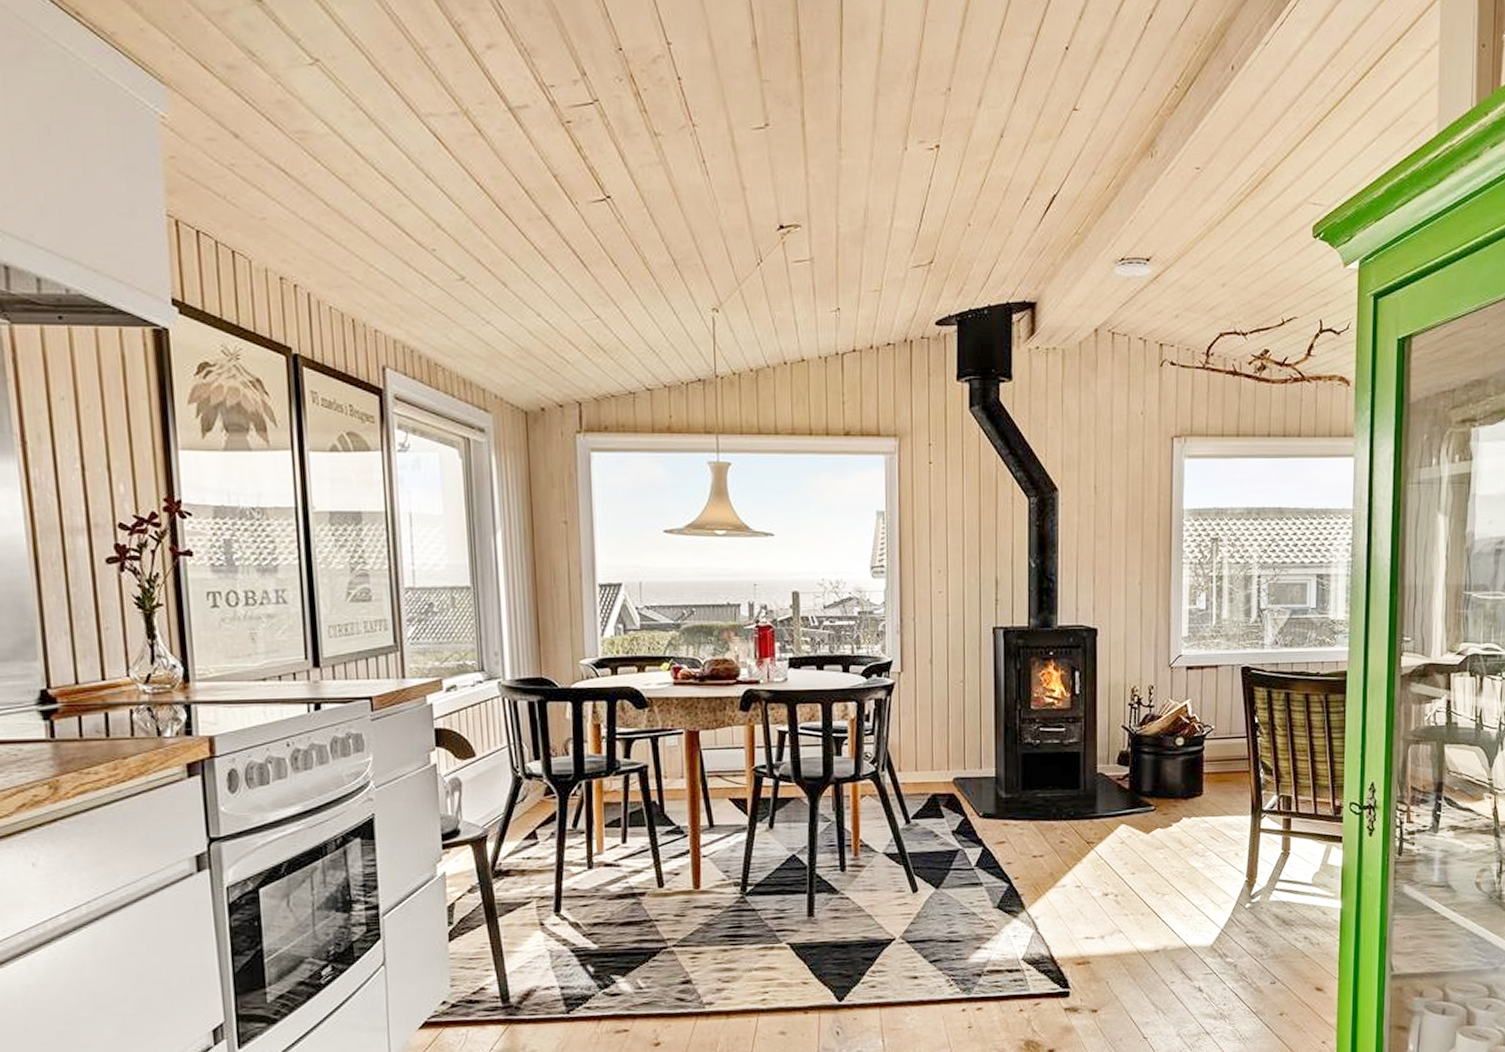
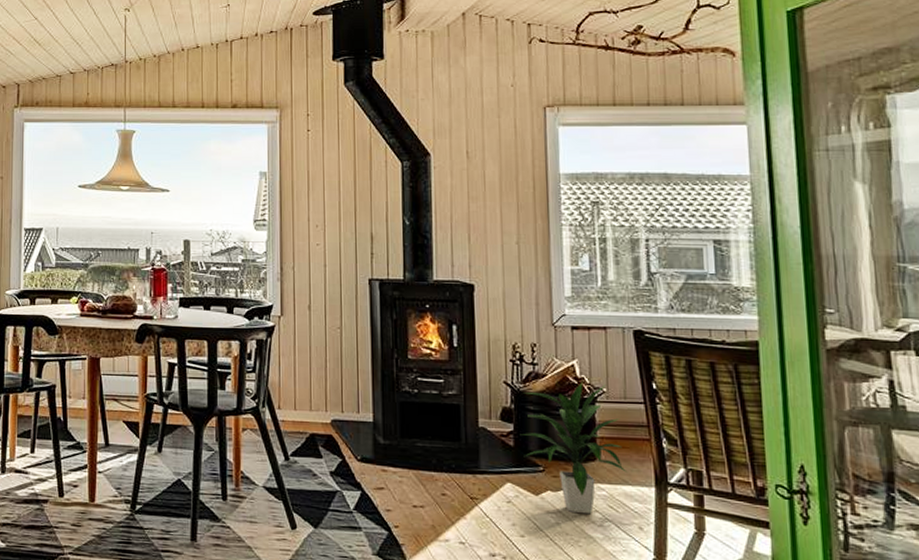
indoor plant: none [1135,720,1229,847] -> present [520,381,628,515]

